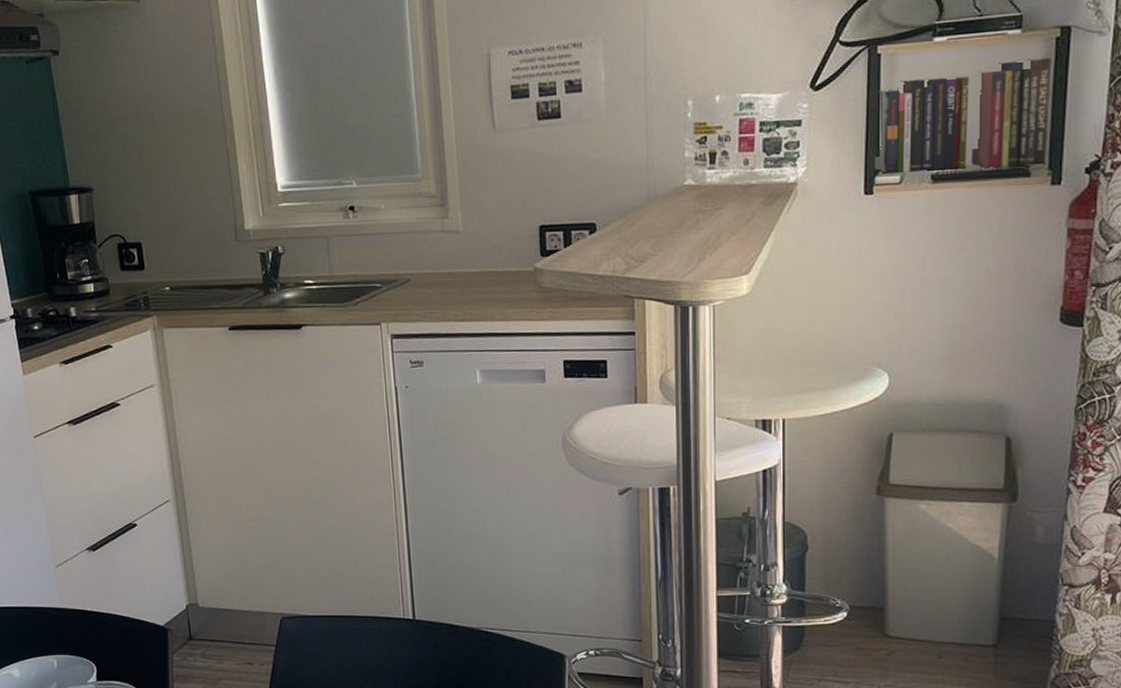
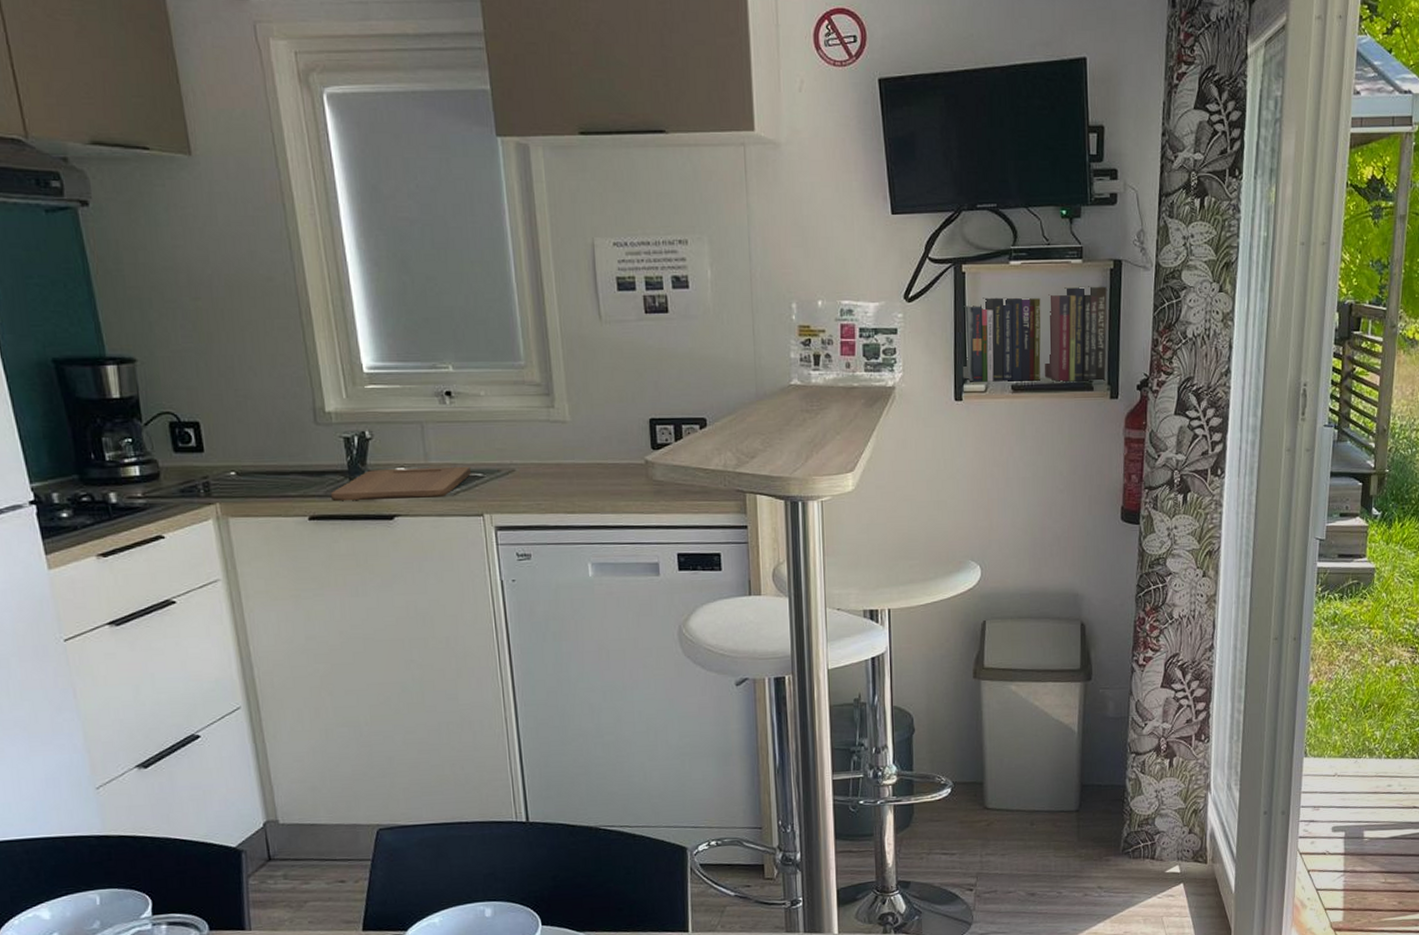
cutting board: none [248,277,370,313] -> present [331,466,471,502]

